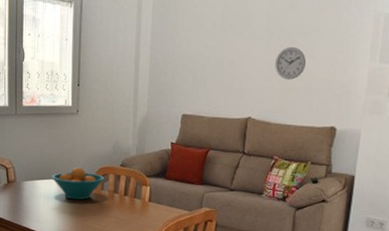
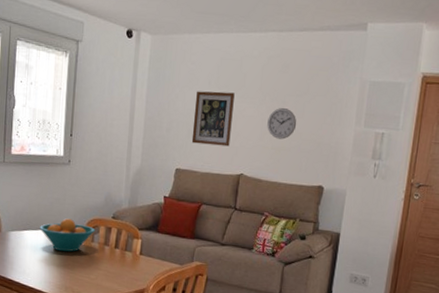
wall art: none [197,33,240,90] -> present [191,91,235,147]

